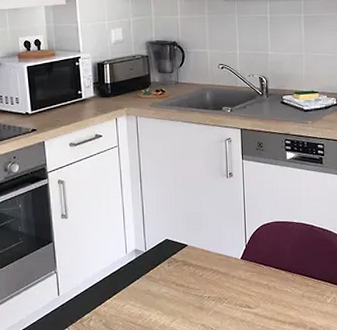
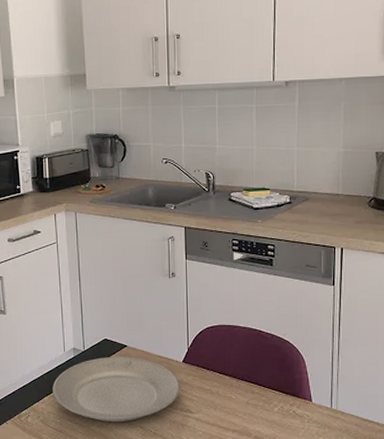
plate: none [115,256,239,322] -> present [52,357,180,423]

